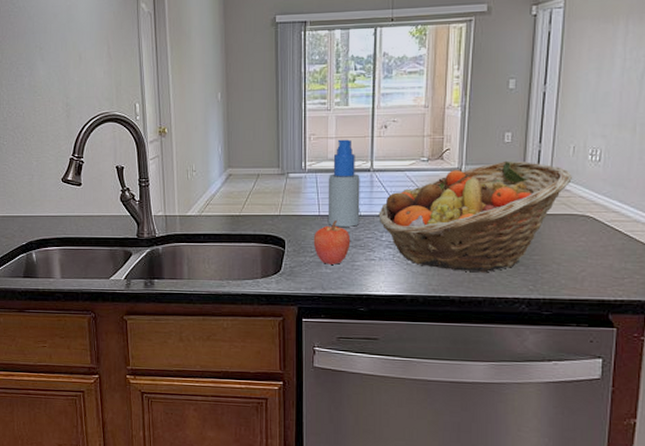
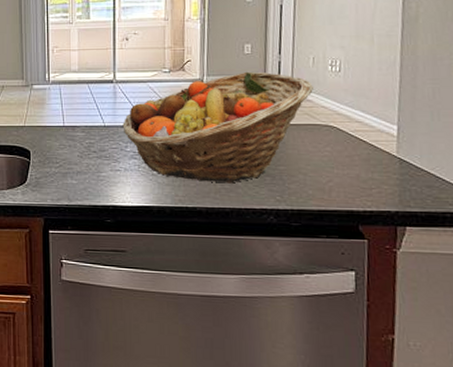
apple: present [313,220,351,265] -> none [58,131,96,175]
spray bottle: present [327,139,360,227] -> none [71,51,104,137]

